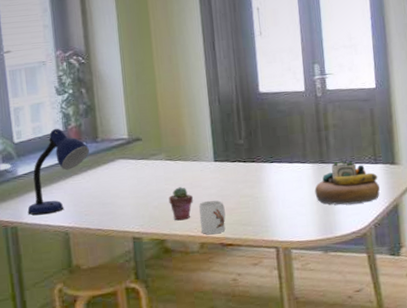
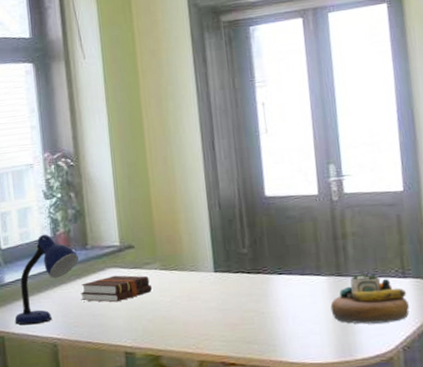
hardback book: none [91,166,158,192] -> present [80,275,153,303]
potted succulent: present [168,187,193,221] -> none [164,299,191,336]
mug: present [199,200,226,234] -> none [197,314,228,352]

